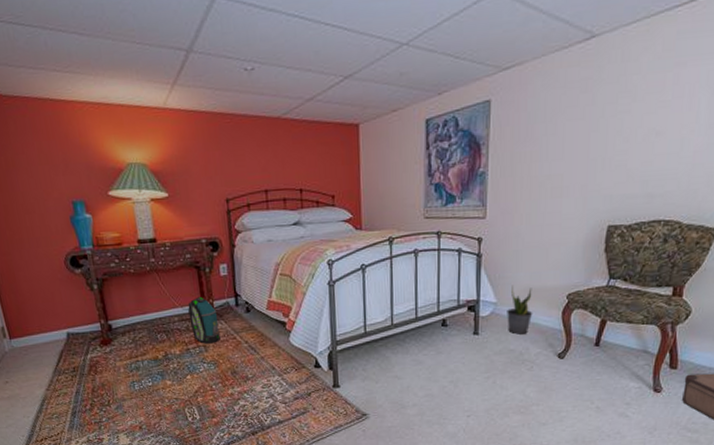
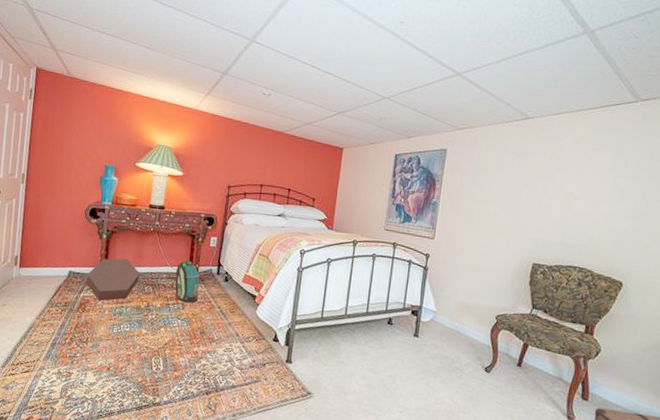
pouf: none [88,307,149,358] -> present [86,258,140,301]
potted plant: present [507,285,533,335] -> none [443,298,467,344]

